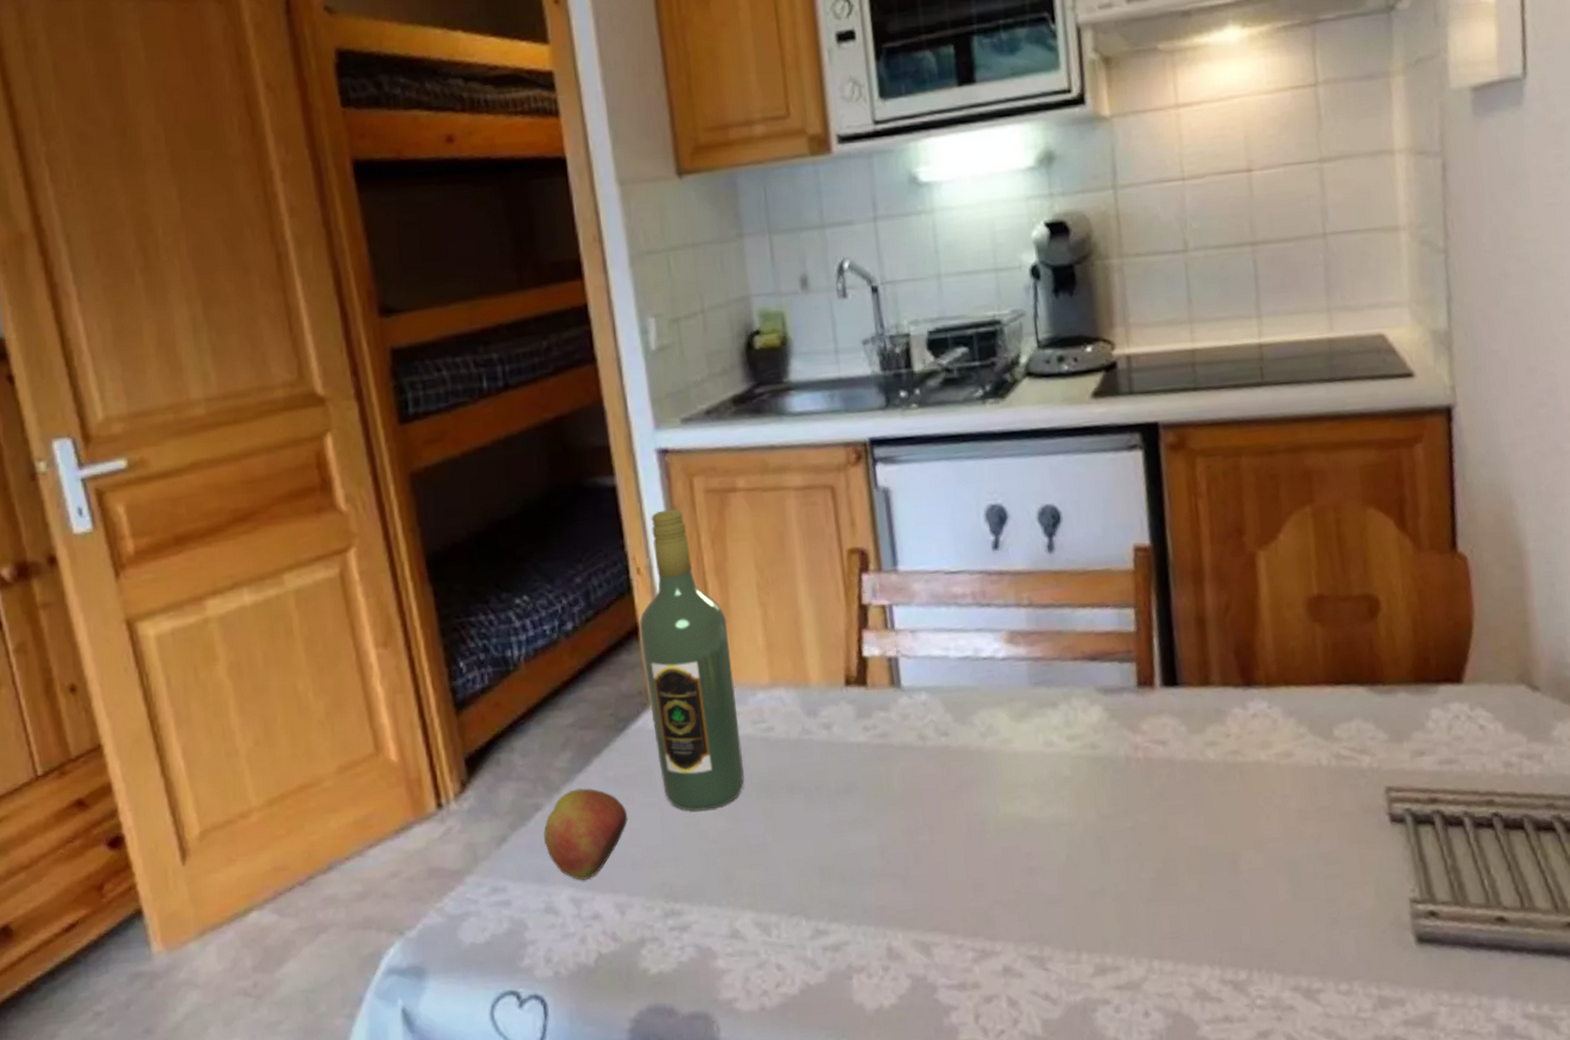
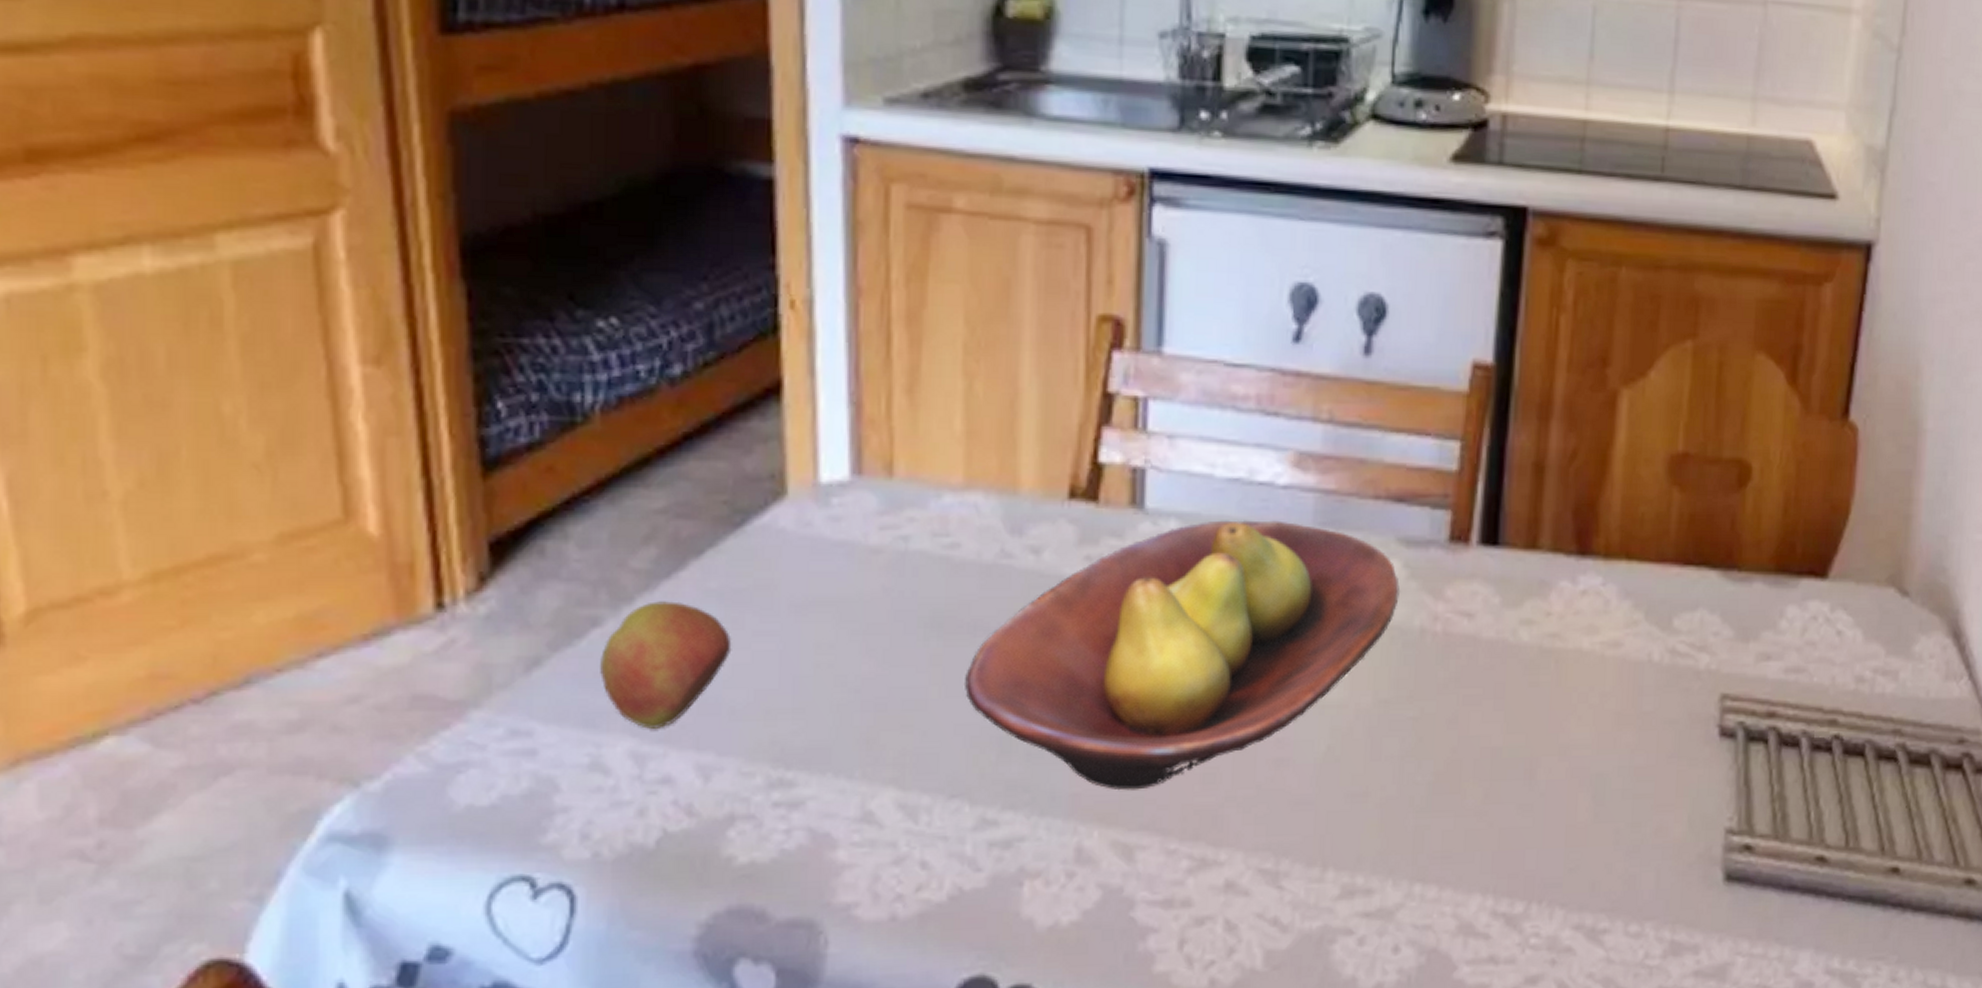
wine bottle: present [639,509,744,811] -> none [782,223,914,647]
fruit bowl: none [790,685,1105,902] -> present [965,520,1400,791]

